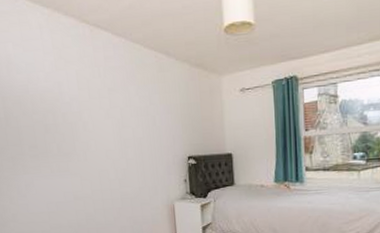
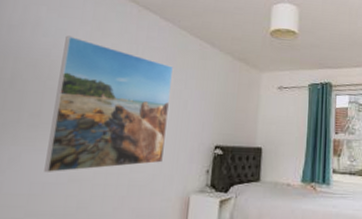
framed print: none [35,68,145,193] -> present [44,35,174,172]

